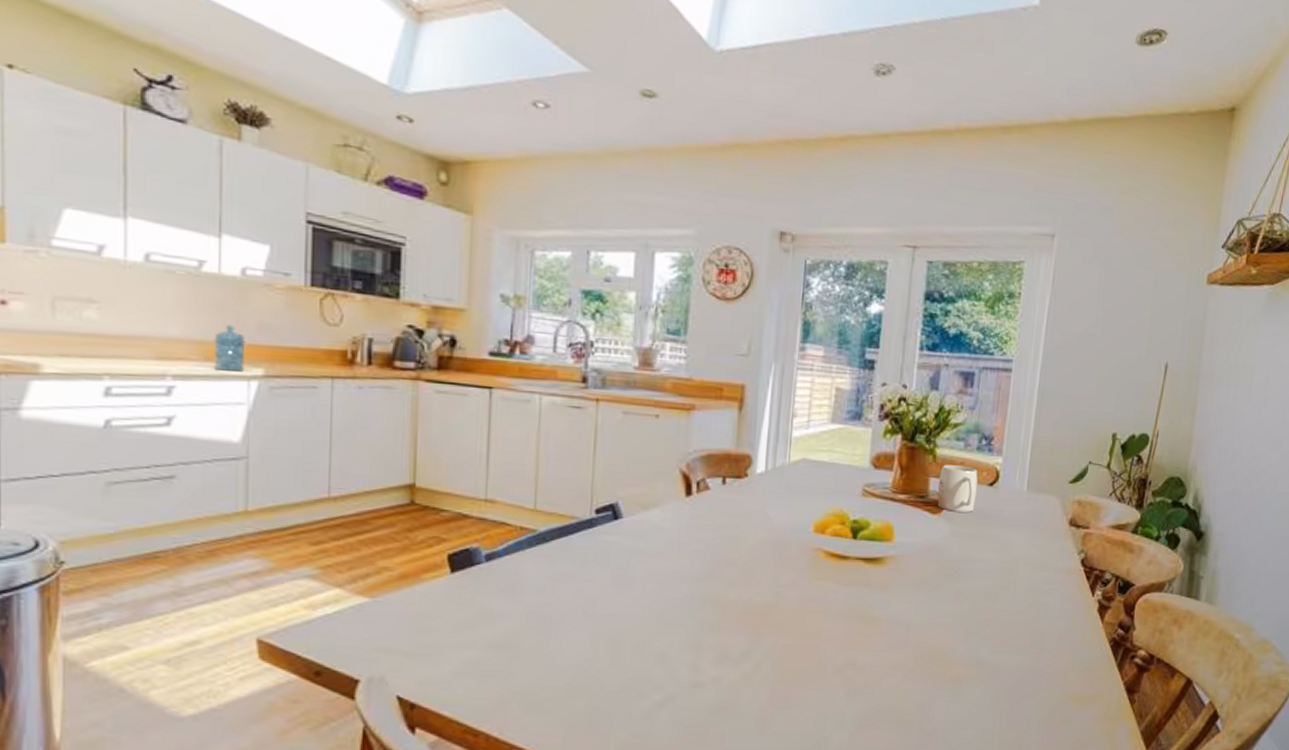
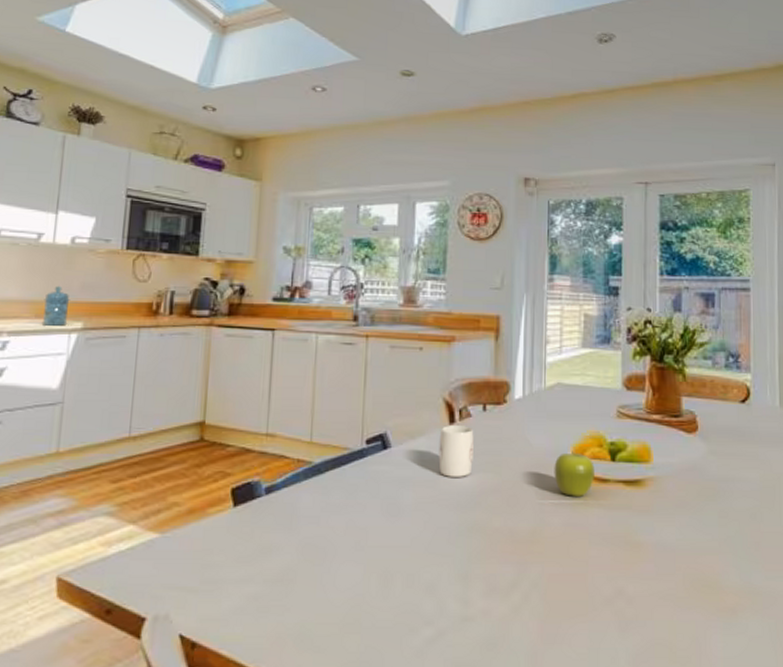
mug: none [673,498,712,550] -> present [438,426,474,477]
fruit: none [793,528,835,572] -> present [554,451,595,496]
mug: present [937,464,978,514] -> none [691,383,731,432]

